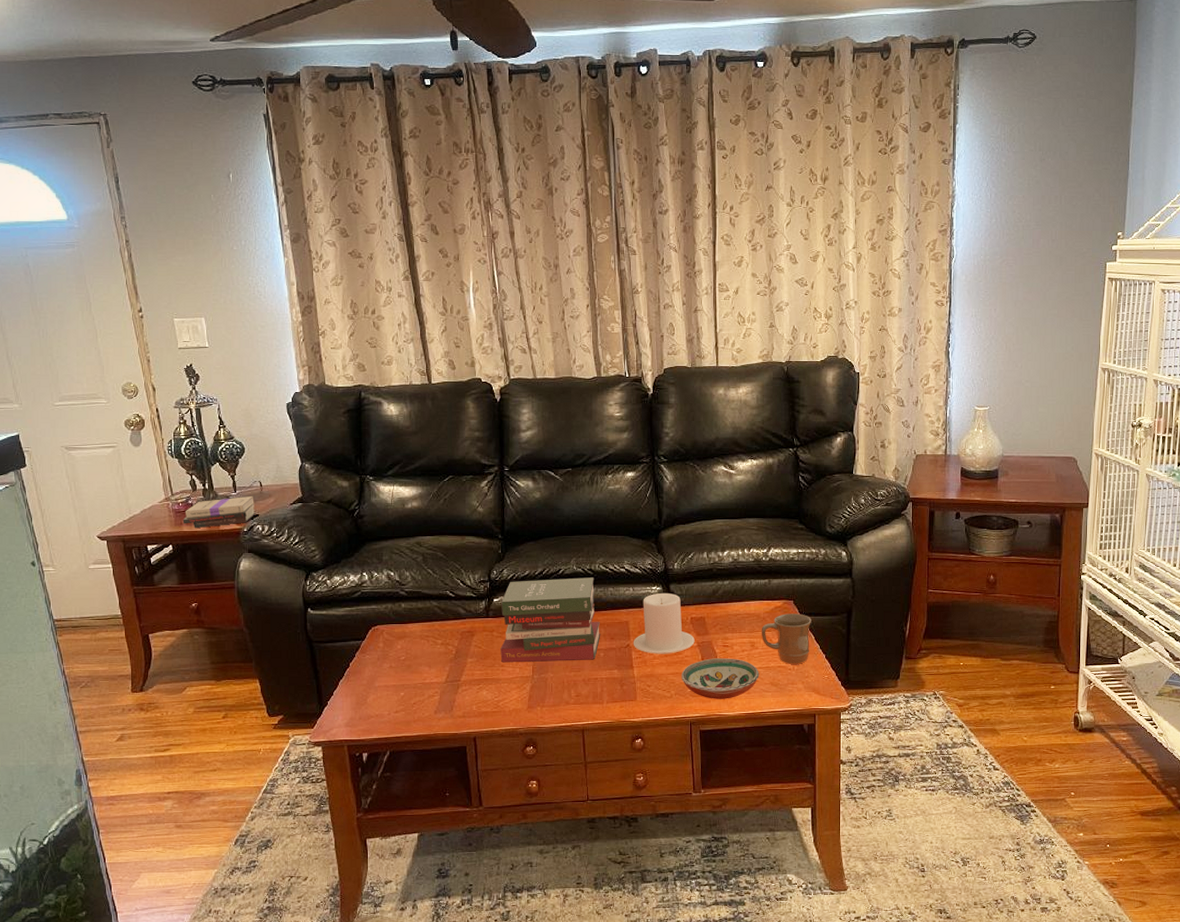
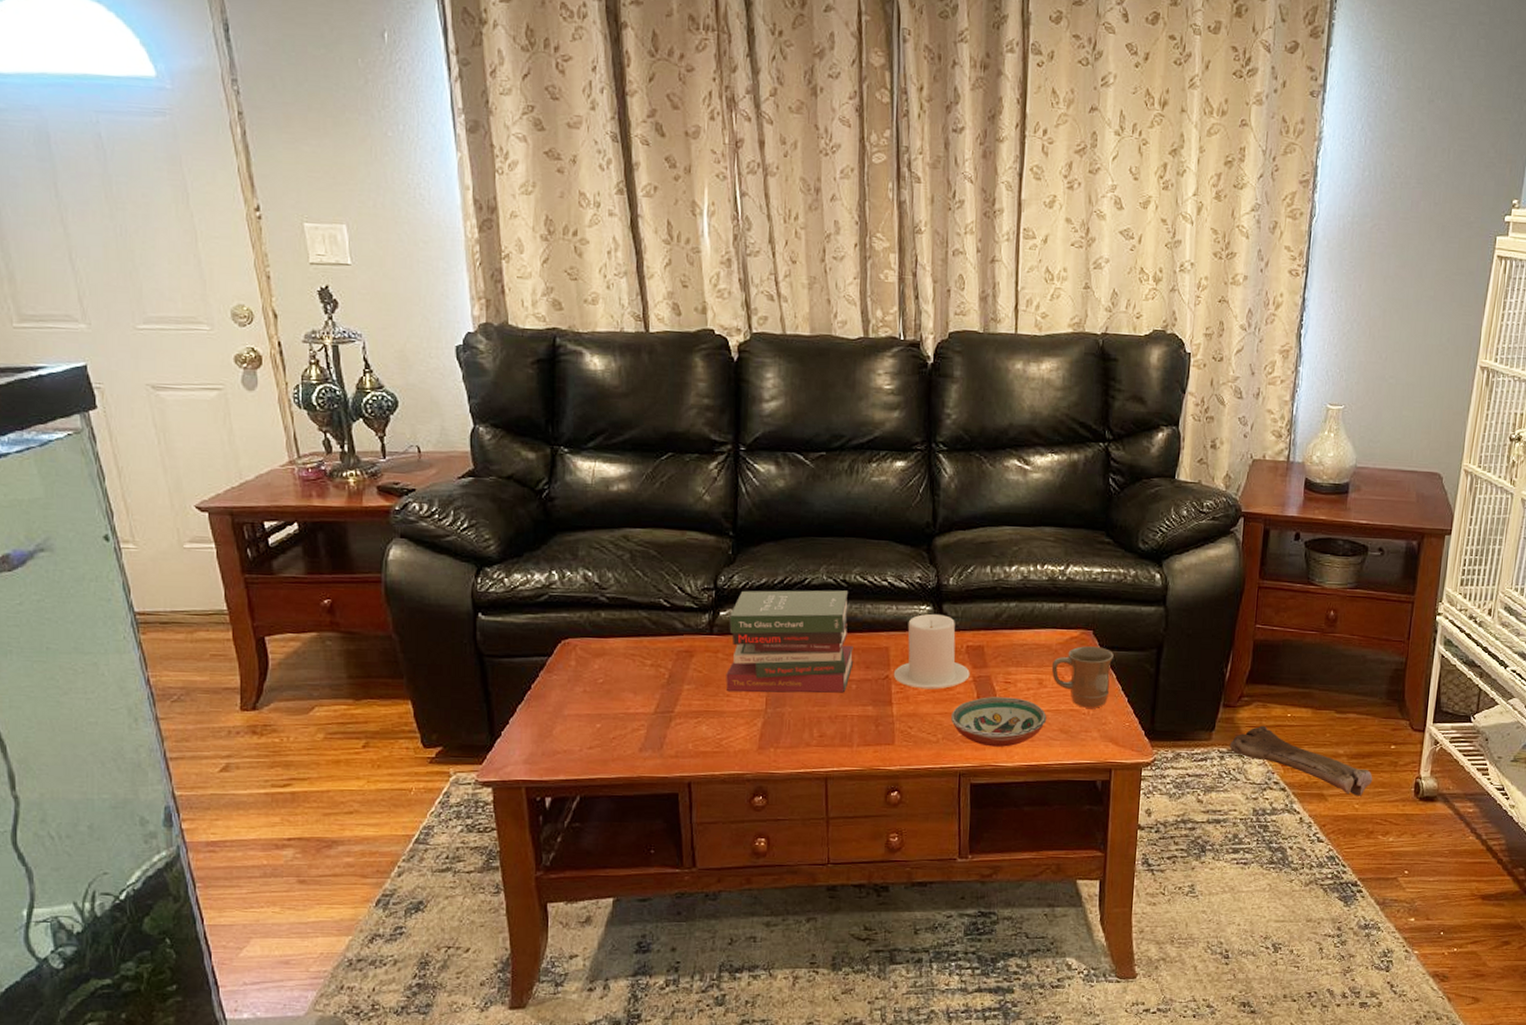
books: present [182,495,256,528] -> none [312,464,411,502]
dog toy: none [913,673,1037,730] -> present [1229,725,1373,796]

